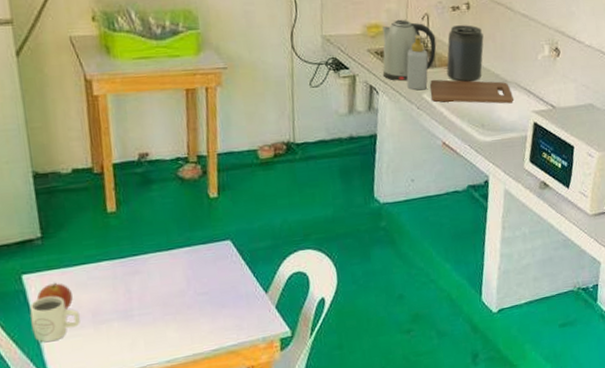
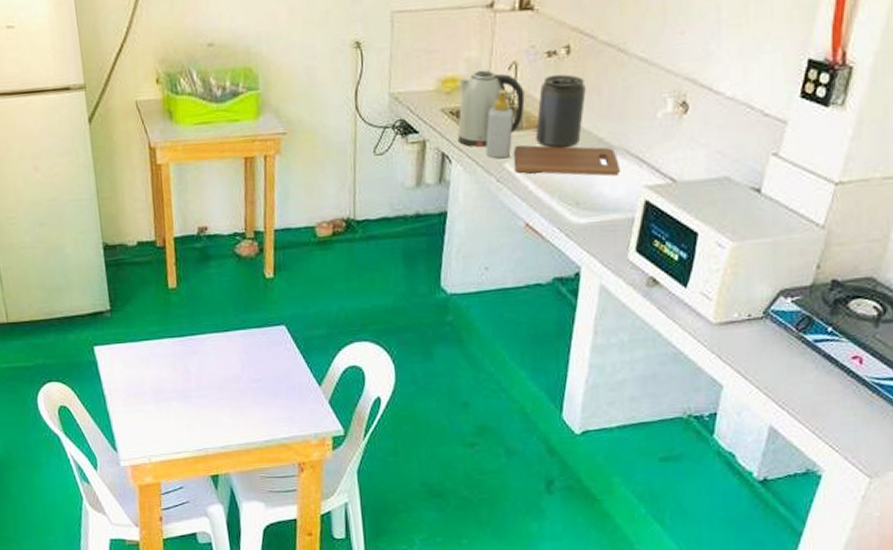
mug: present [29,296,80,343] -> none [100,370,144,415]
fruit: present [36,282,73,310] -> none [106,356,137,384]

